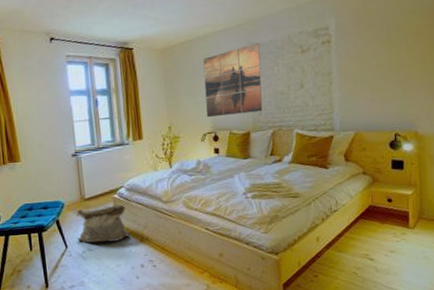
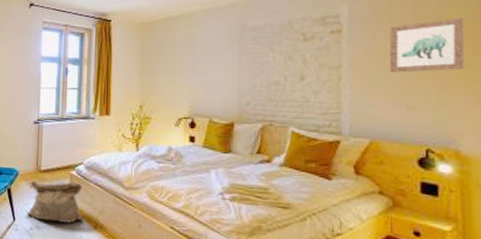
wall art: present [203,43,263,117] -> none [185,26,253,102]
wall art: none [367,22,421,74] -> present [389,17,464,73]

